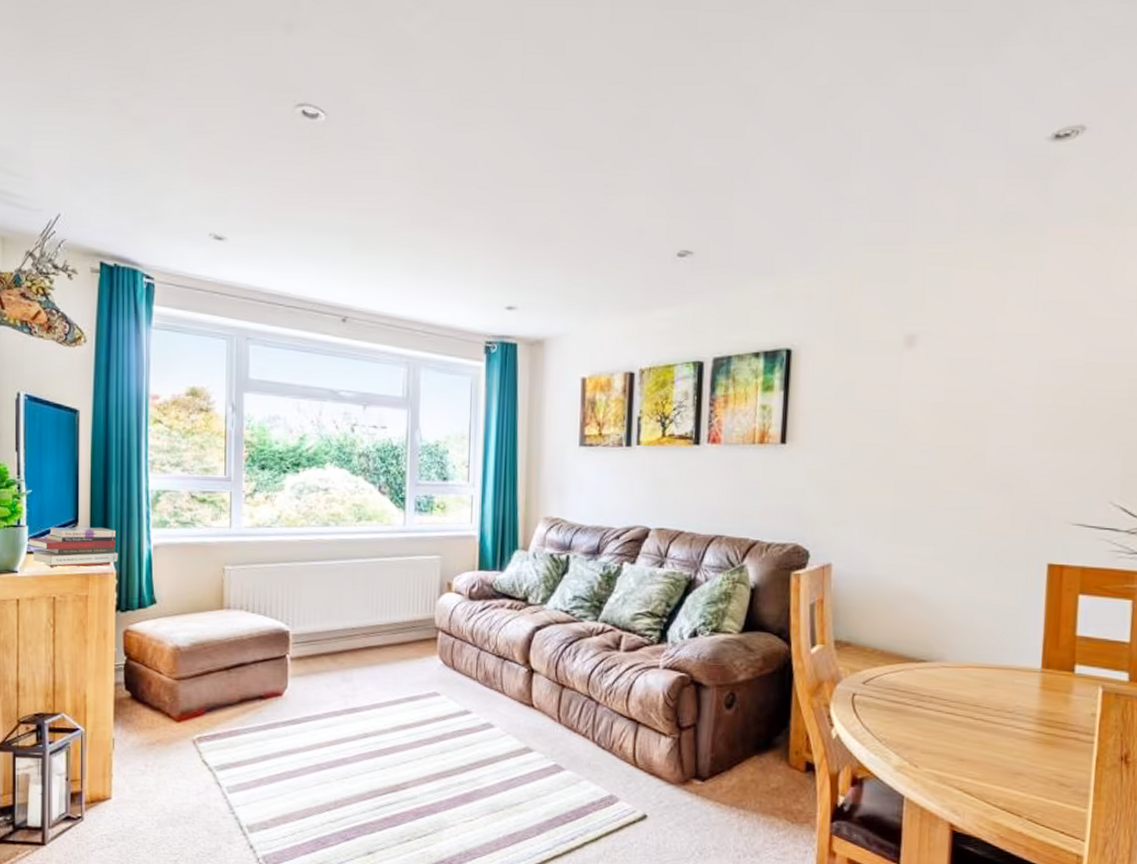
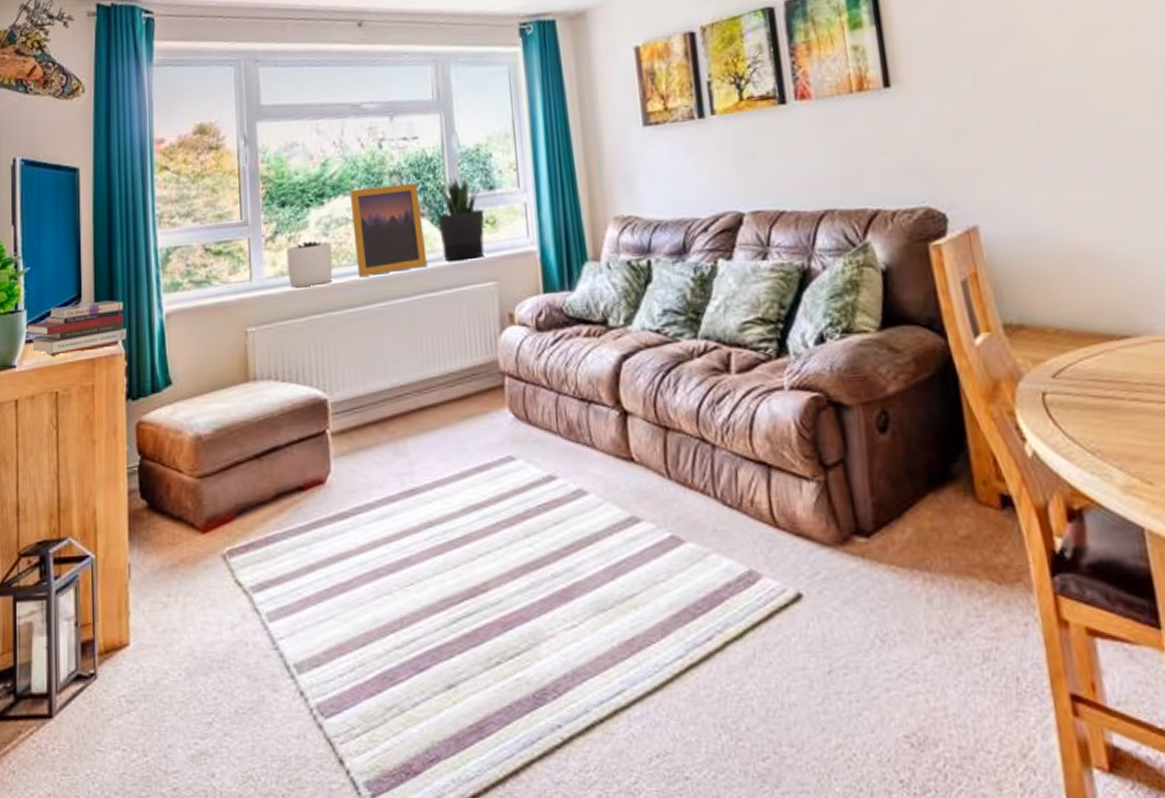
planter: none [263,501,303,540] -> present [286,240,333,288]
picture frame: none [322,463,384,537] -> present [349,183,427,277]
planter: none [396,463,437,536] -> present [437,175,485,262]

